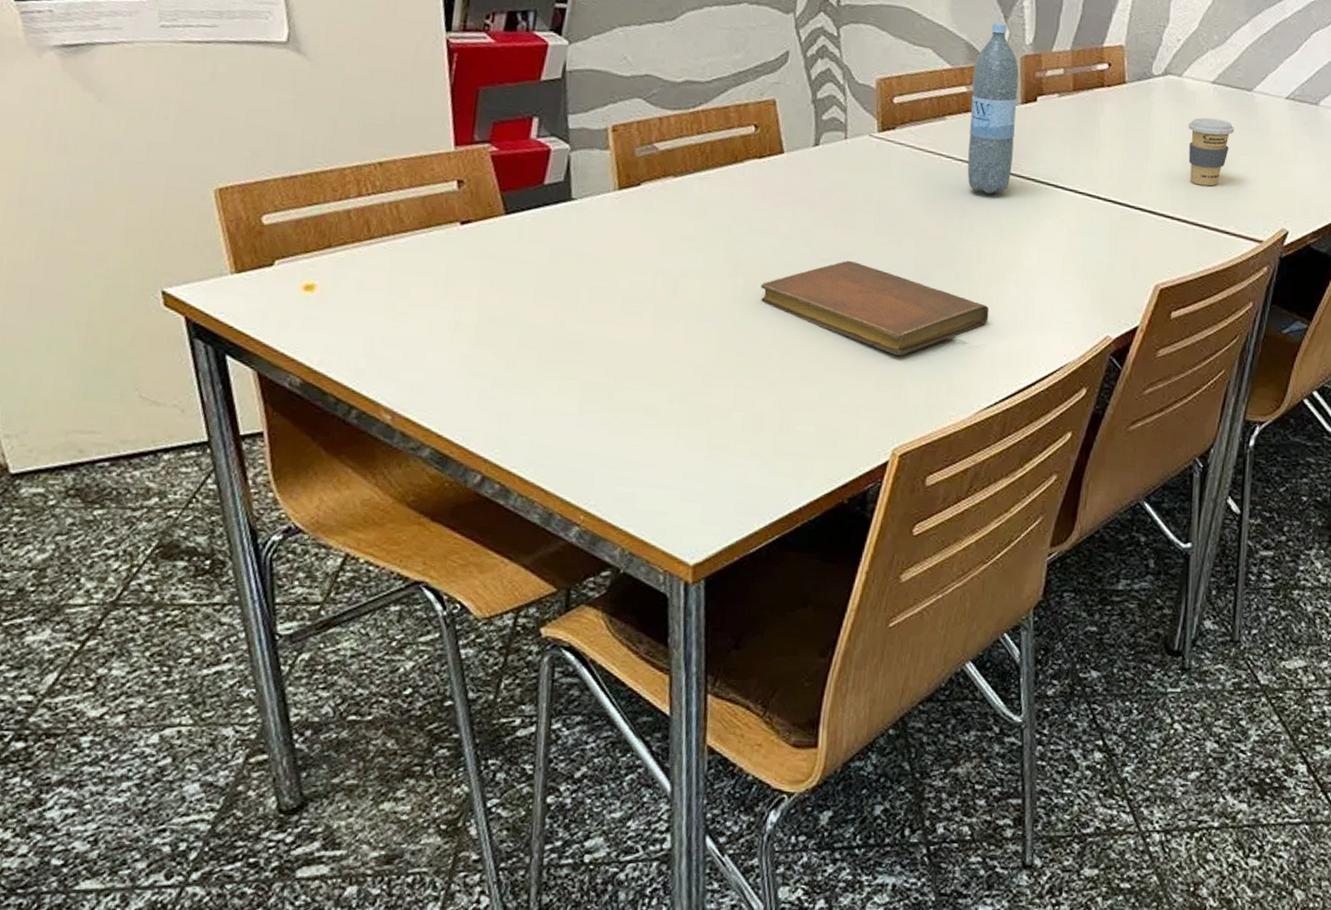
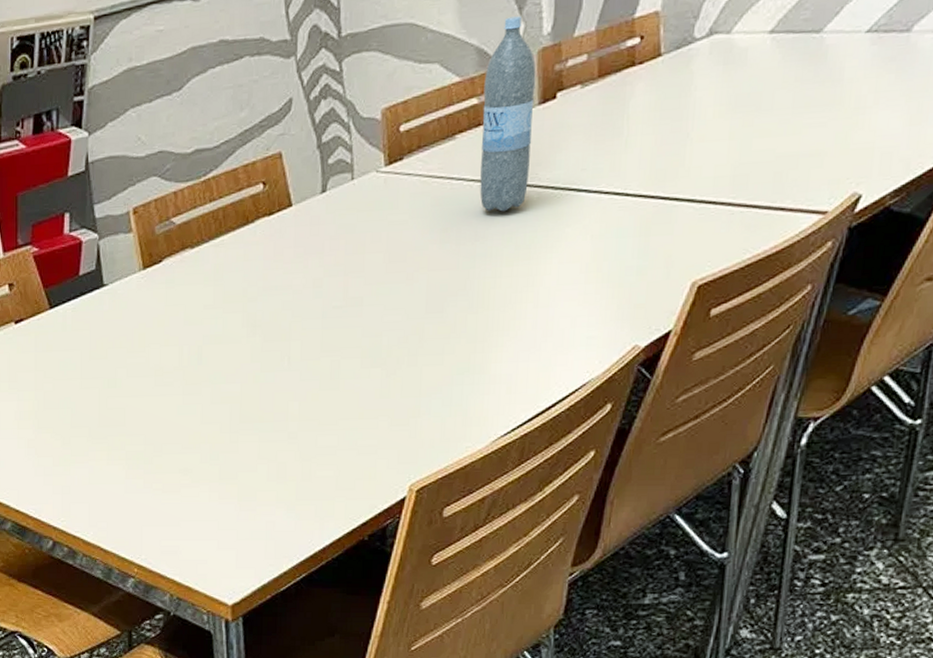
notebook: present [761,260,989,355] -> none [277,304,505,393]
coffee cup: present [1188,117,1235,186] -> none [736,75,797,159]

